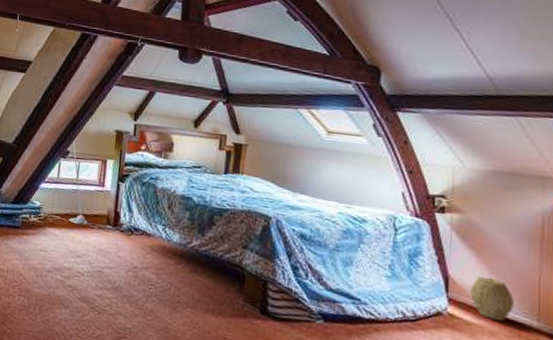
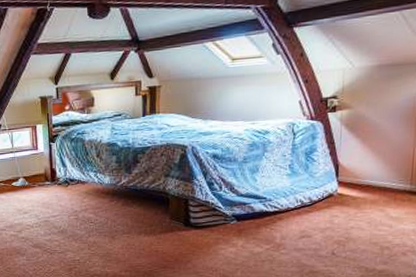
woven basket: present [470,276,514,321] -> none [356,158,392,191]

